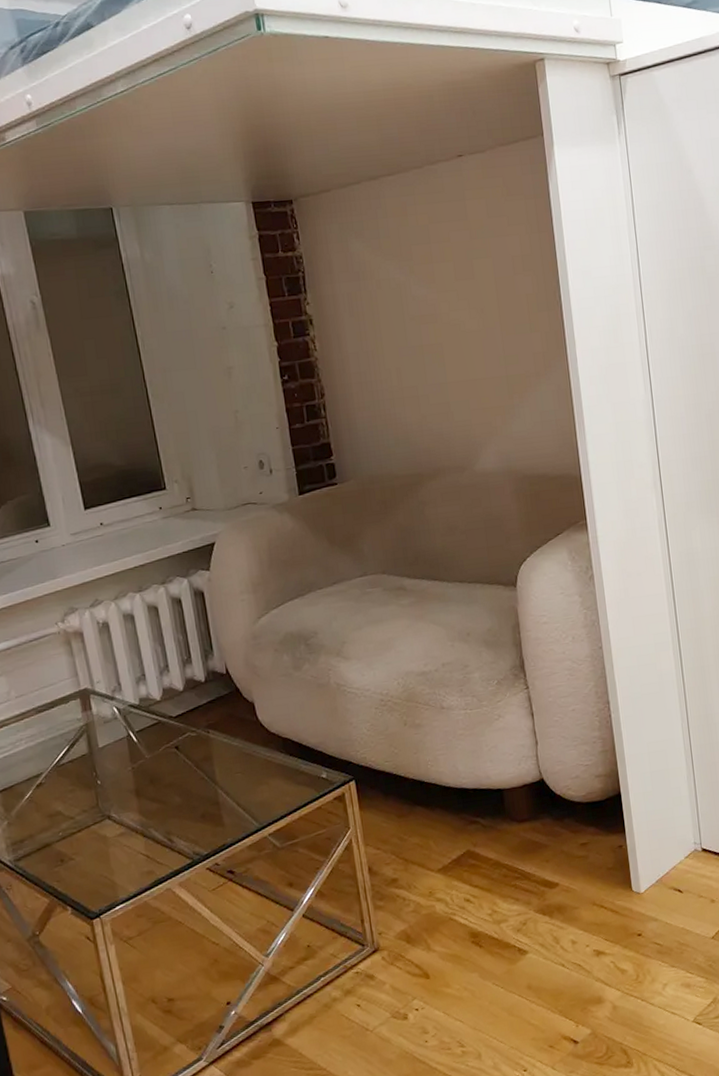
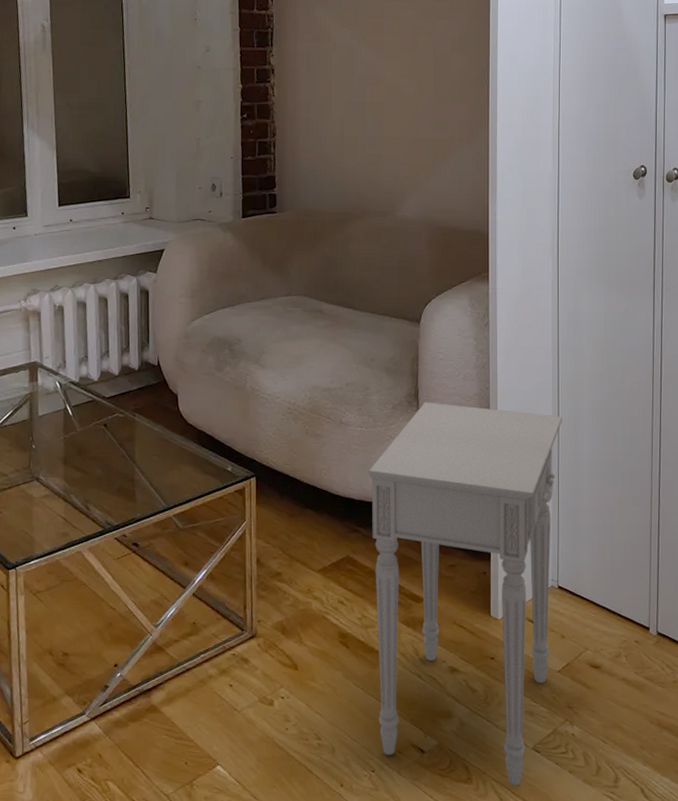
nightstand: none [479,667,701,1063] -> present [368,402,563,786]

